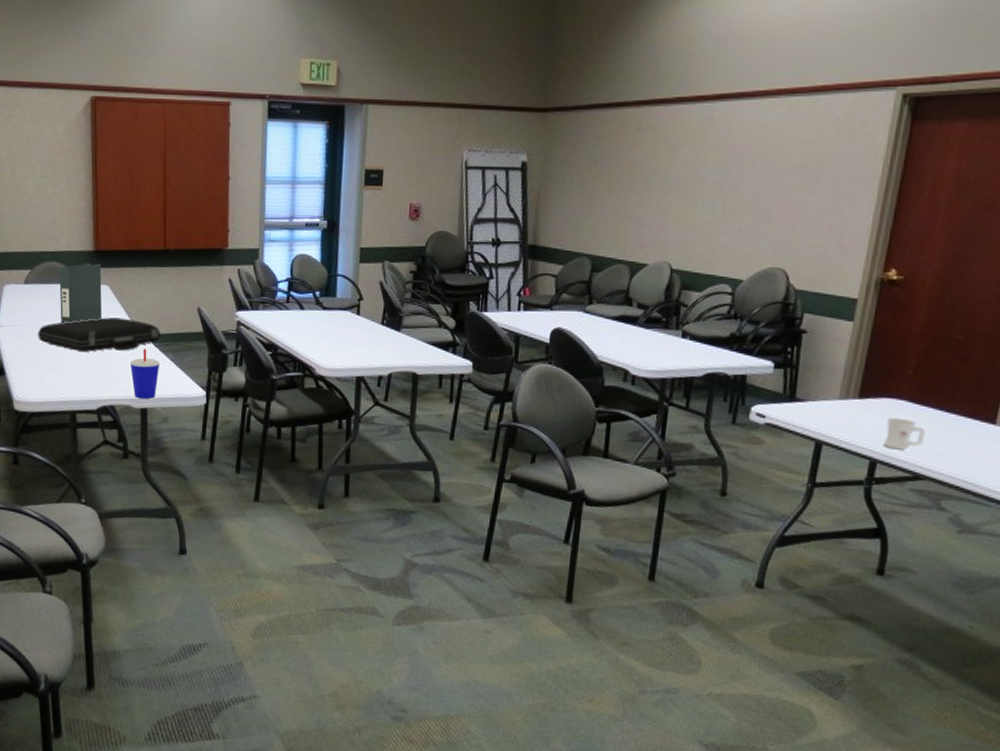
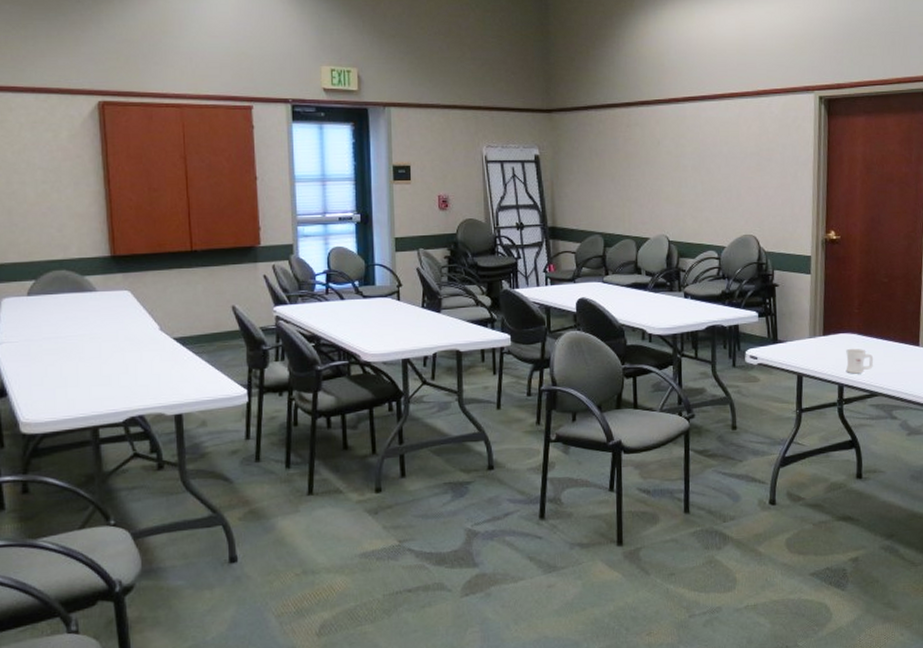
briefcase: present [38,317,160,352] -> none [47,323,192,362]
binder: present [59,263,102,323] -> none [70,269,124,334]
beverage cup: present [130,348,159,399] -> none [160,352,193,404]

